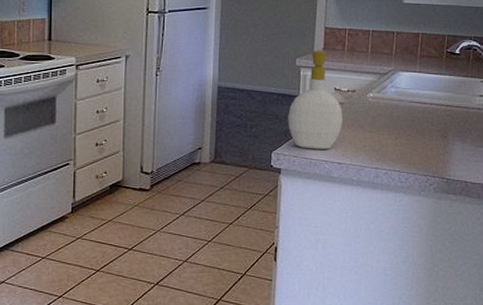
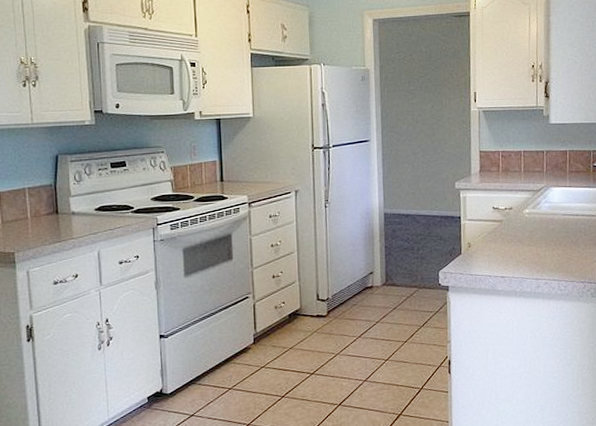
soap bottle: present [288,51,343,150] -> none [451,173,503,266]

